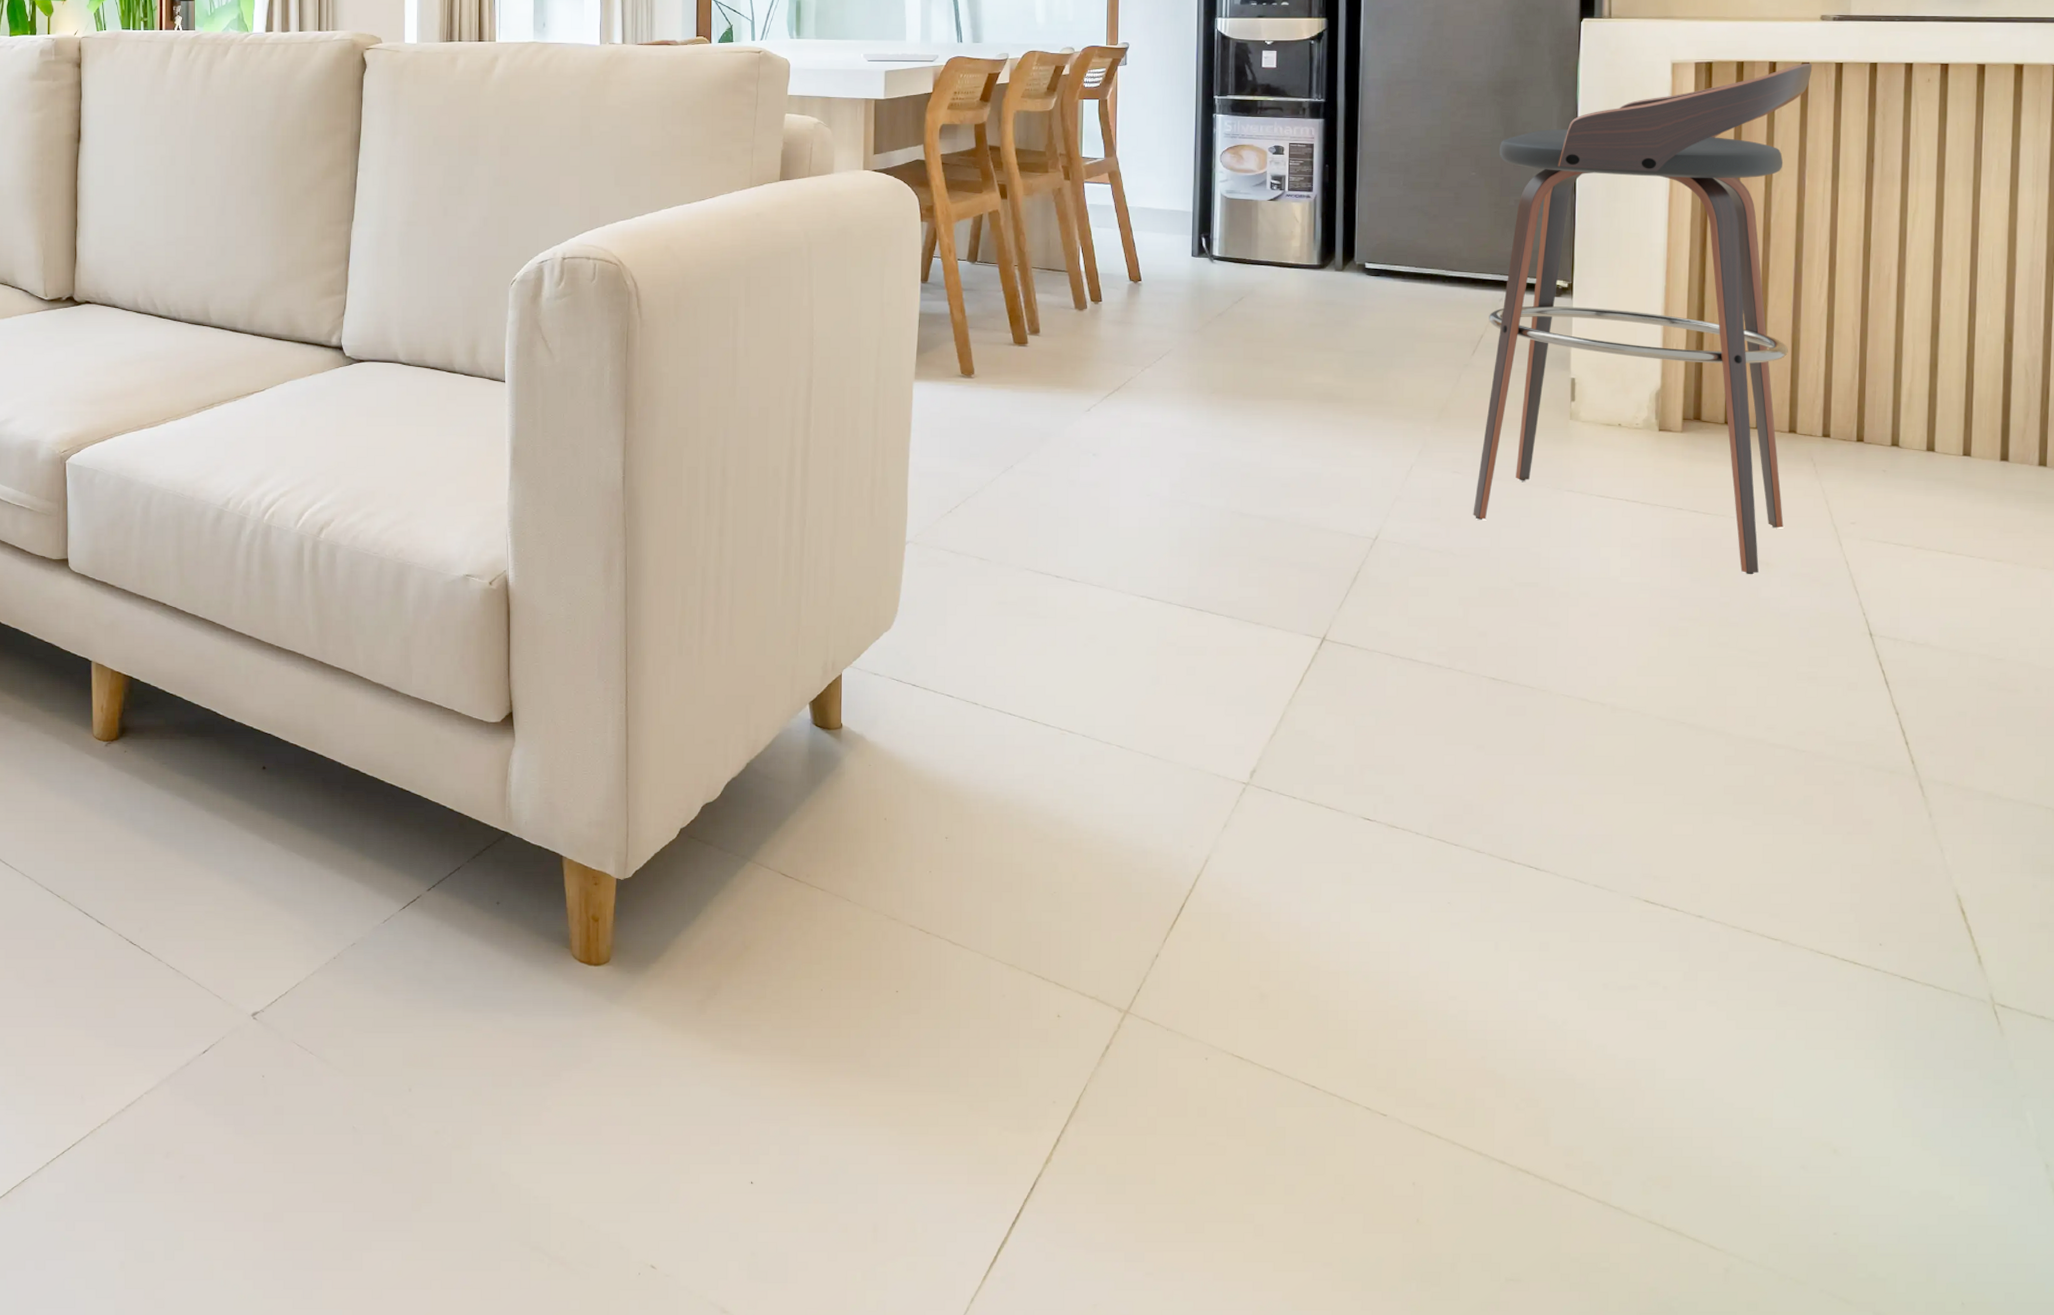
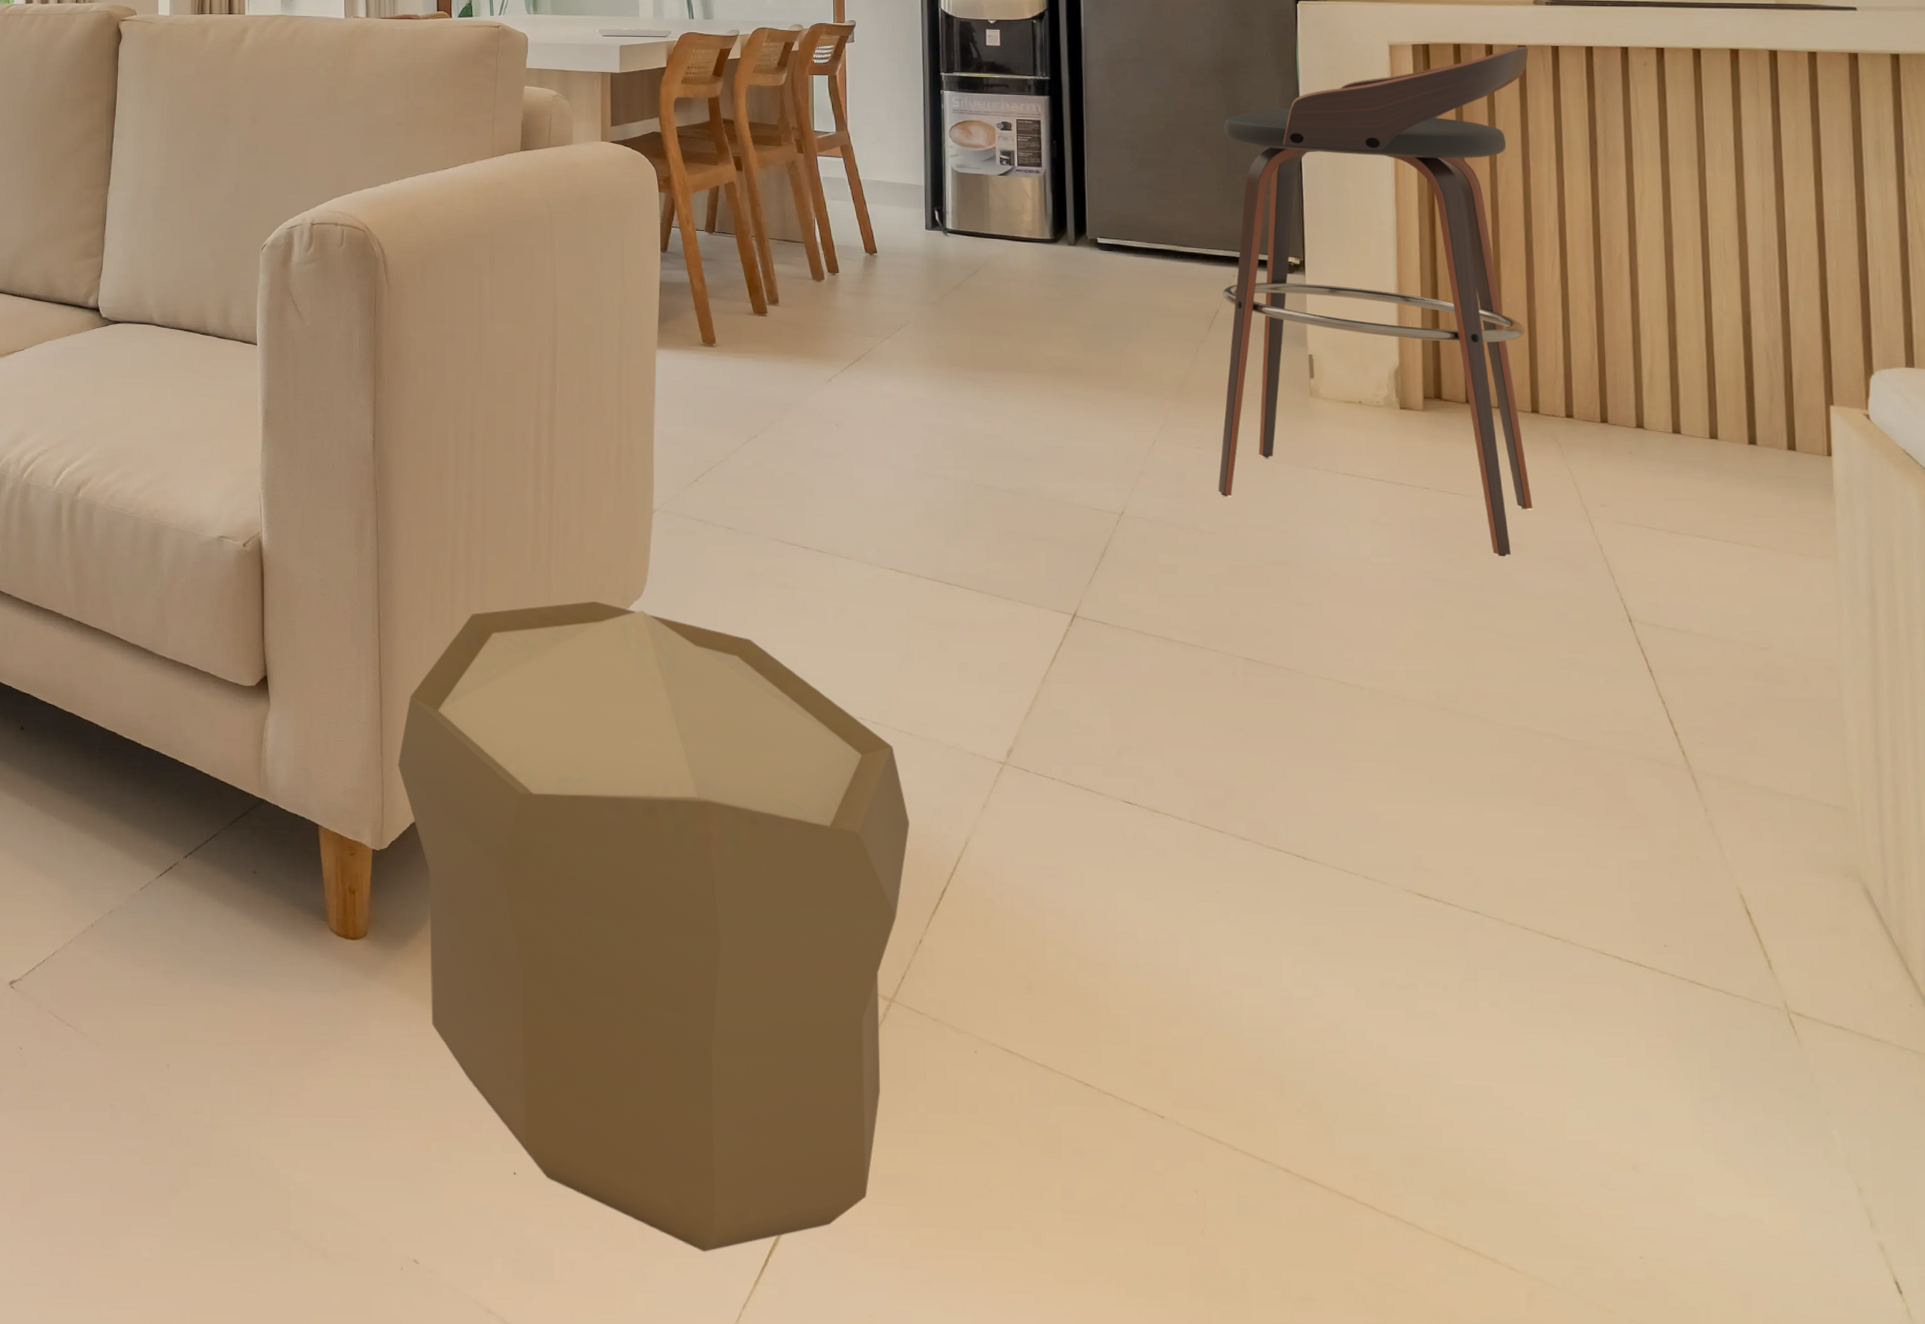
pouf: none [643,633,1152,1250] -> present [398,601,910,1251]

